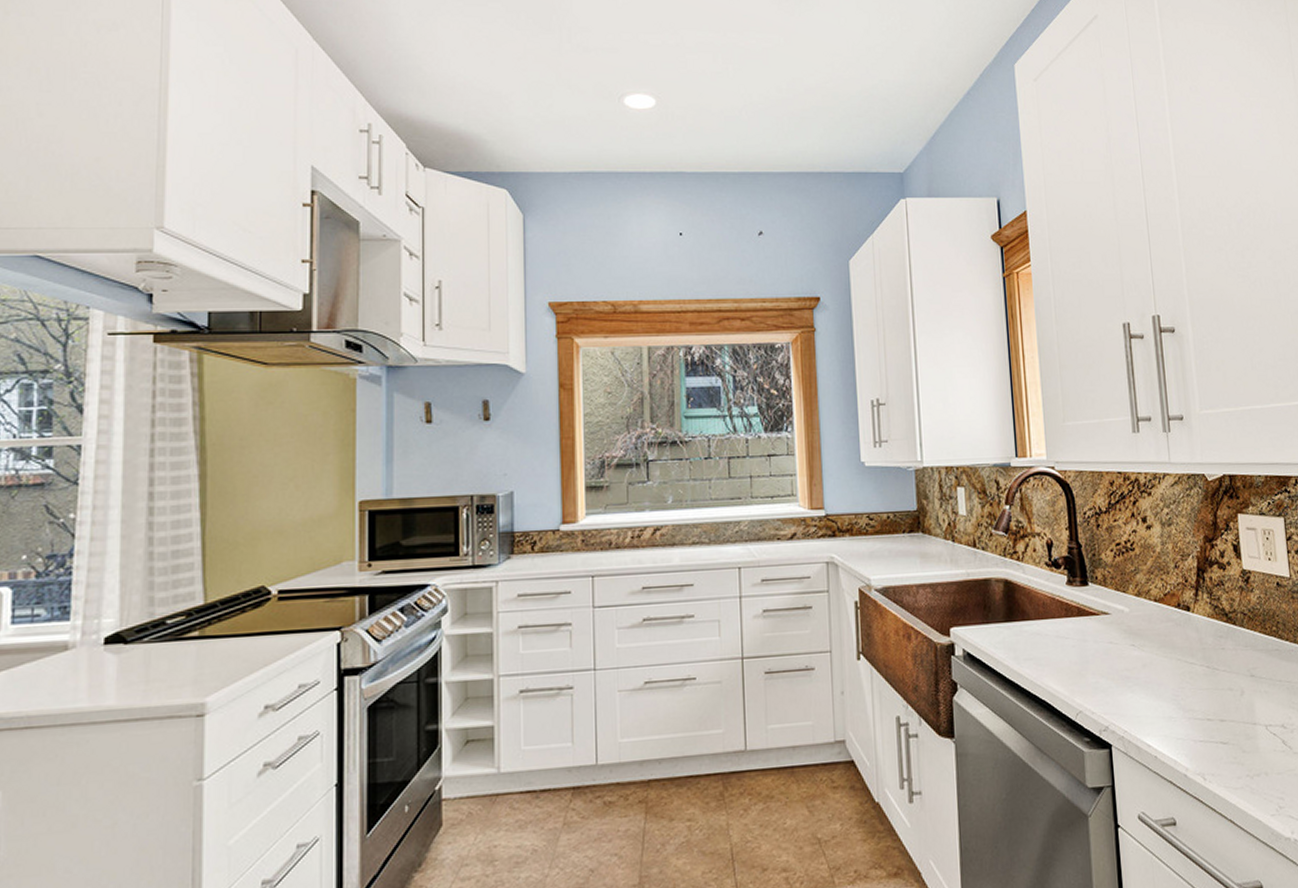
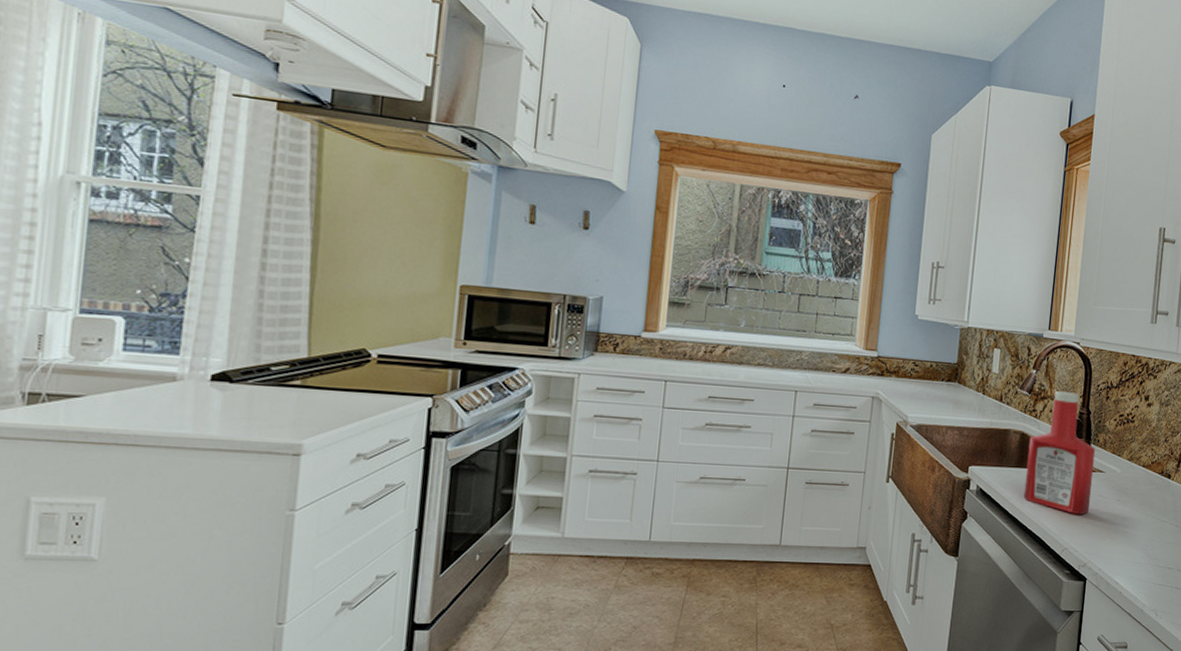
ketchup bottle: none [1015,525,1101,669] -> present [1023,391,1096,514]

